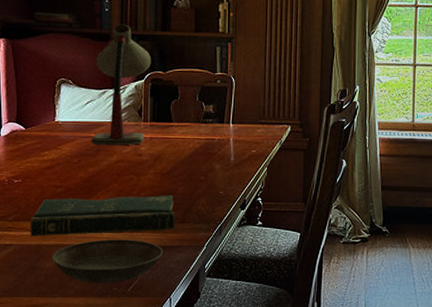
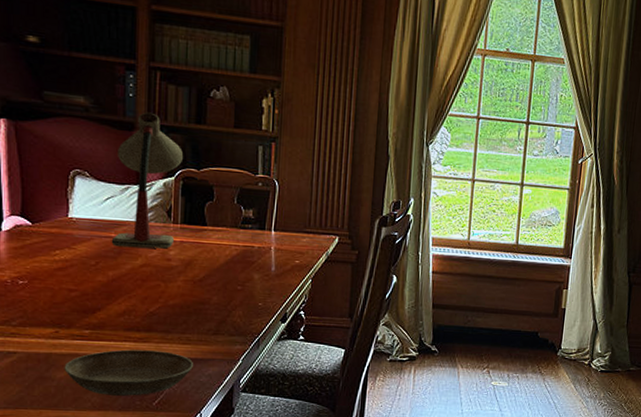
bible: present [31,194,176,237] -> none [39,303,208,344]

